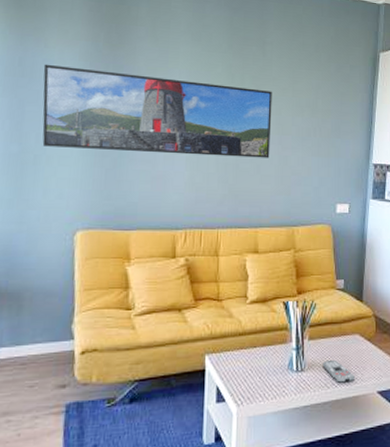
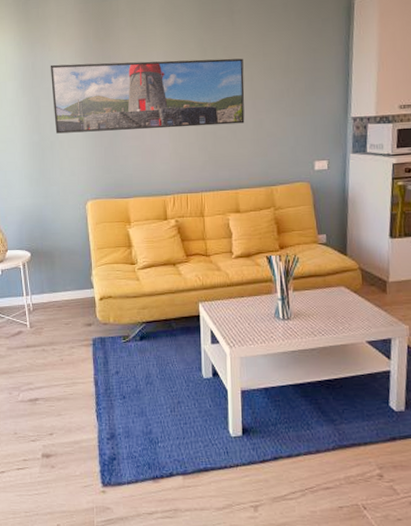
remote control: present [322,359,355,383] -> none [308,309,342,331]

